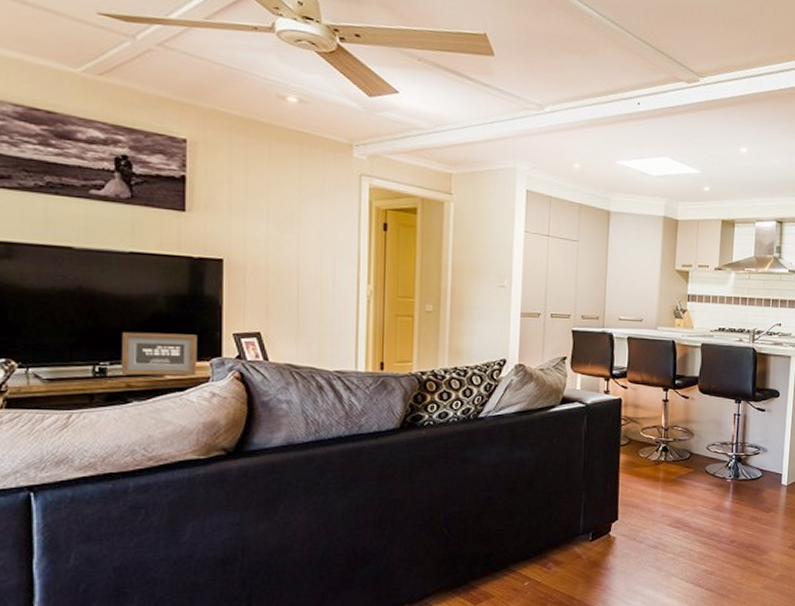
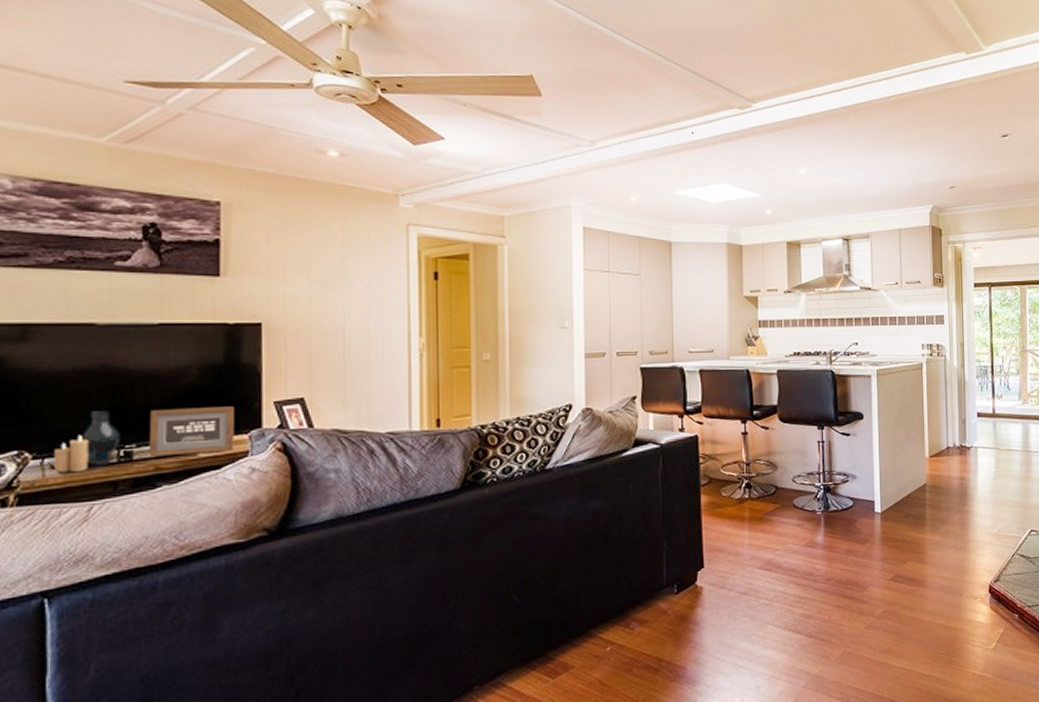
candle: none [37,349,68,383] -> present [54,435,88,473]
vase: none [60,328,97,380] -> present [80,411,121,467]

